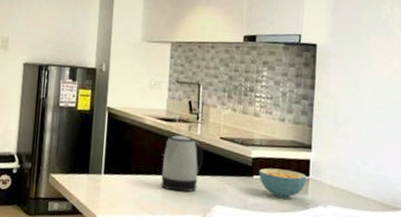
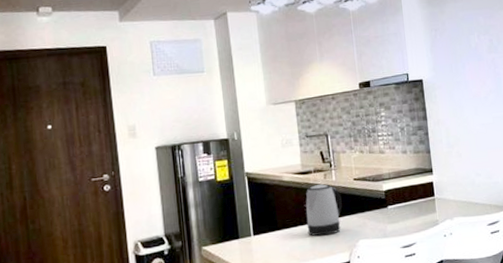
cereal bowl: present [259,168,307,198] -> none [392,194,433,221]

